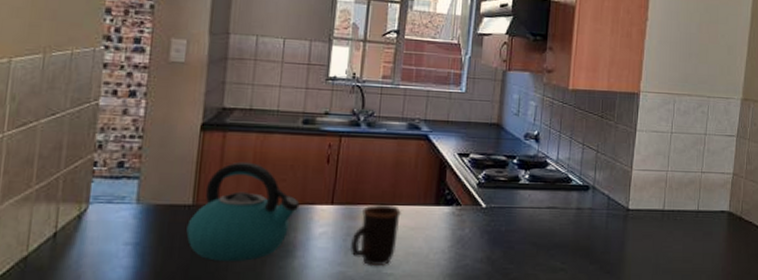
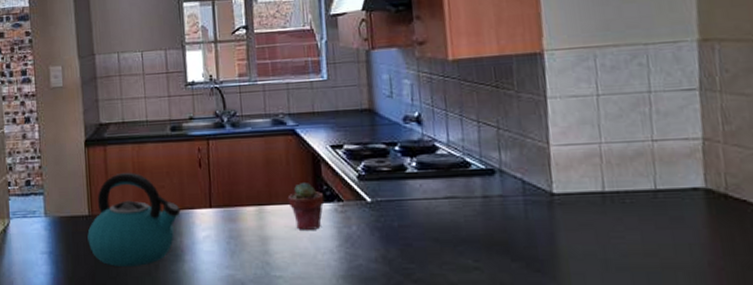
mug: present [349,204,402,267] -> none [234,204,282,269]
potted succulent: none [410,186,445,231] -> present [287,183,325,230]

